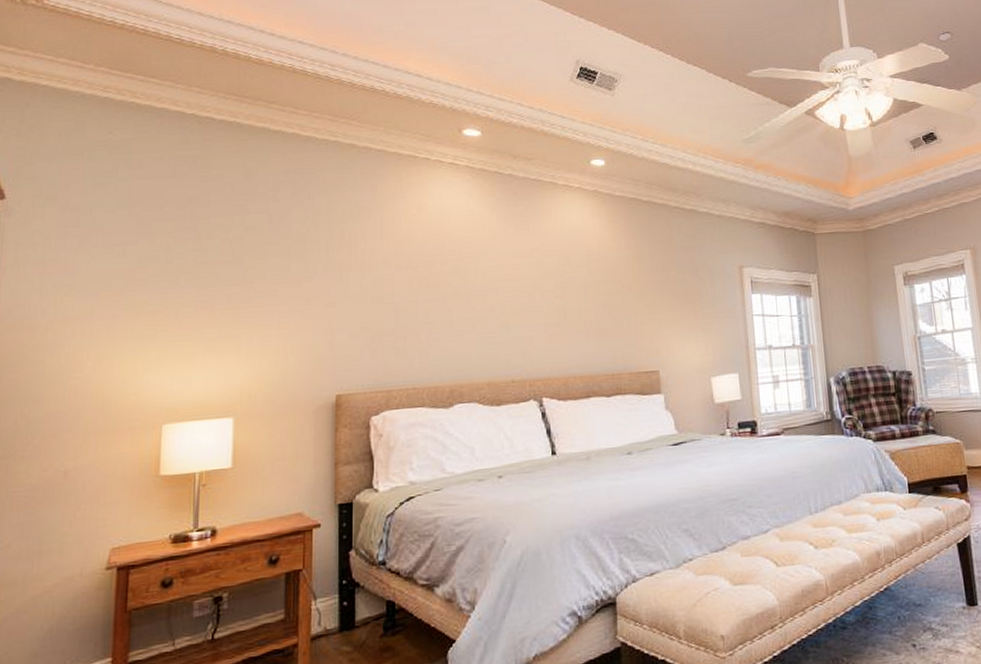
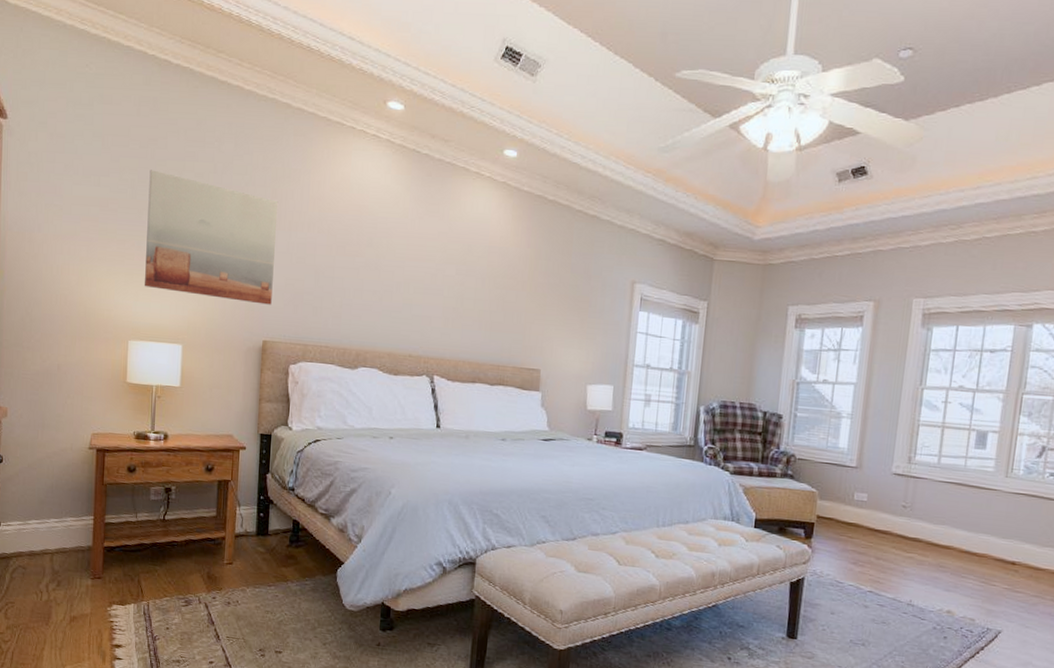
wall art: none [184,230,347,359] -> present [145,170,279,305]

